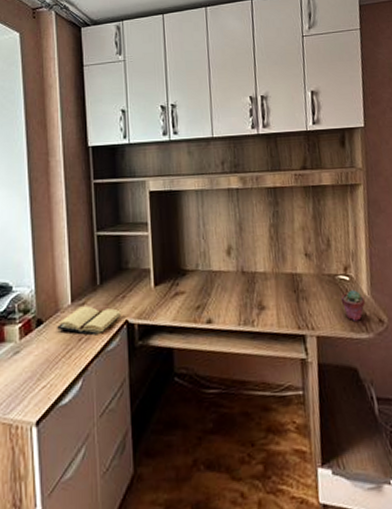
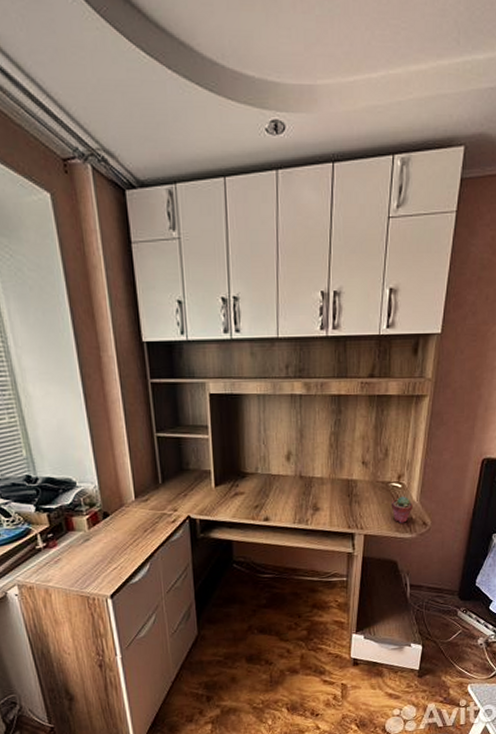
book: present [56,306,121,336] -> none [122,502,183,528]

